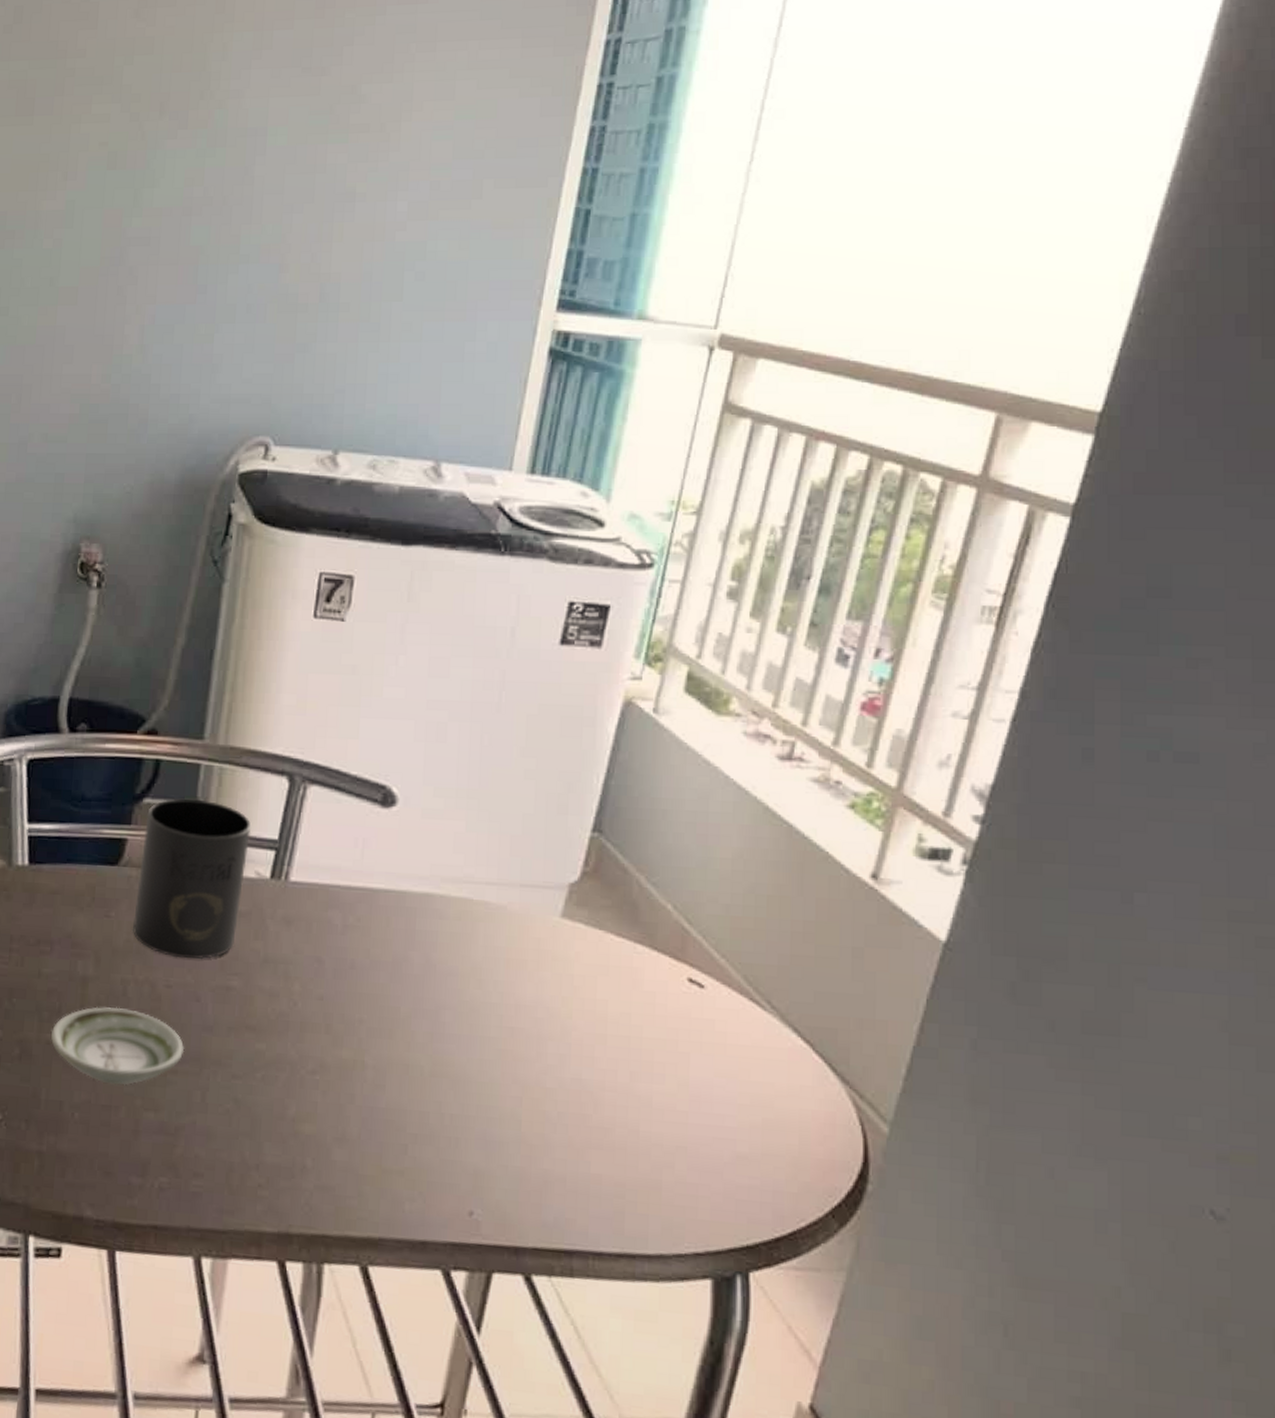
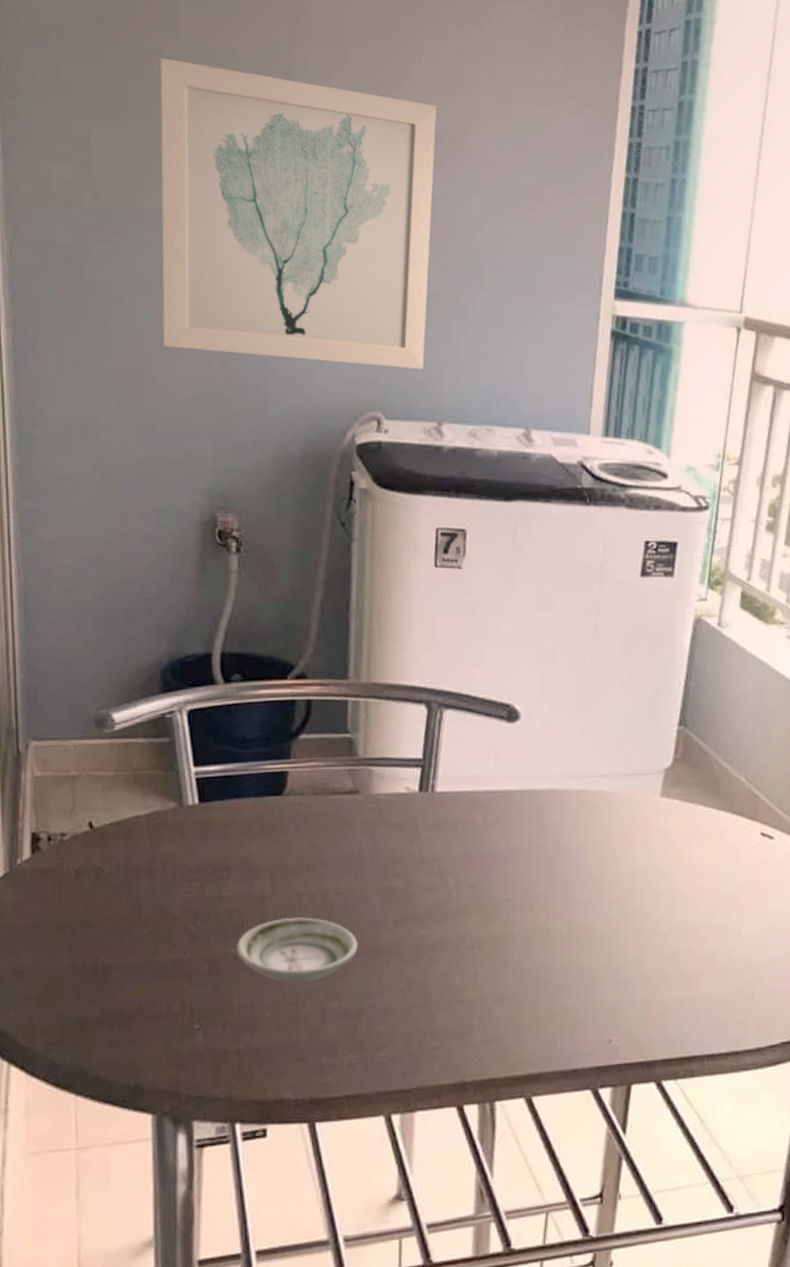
wall art: none [44,50,367,390] -> present [159,57,437,370]
mug: present [133,798,251,959] -> none [301,730,399,869]

